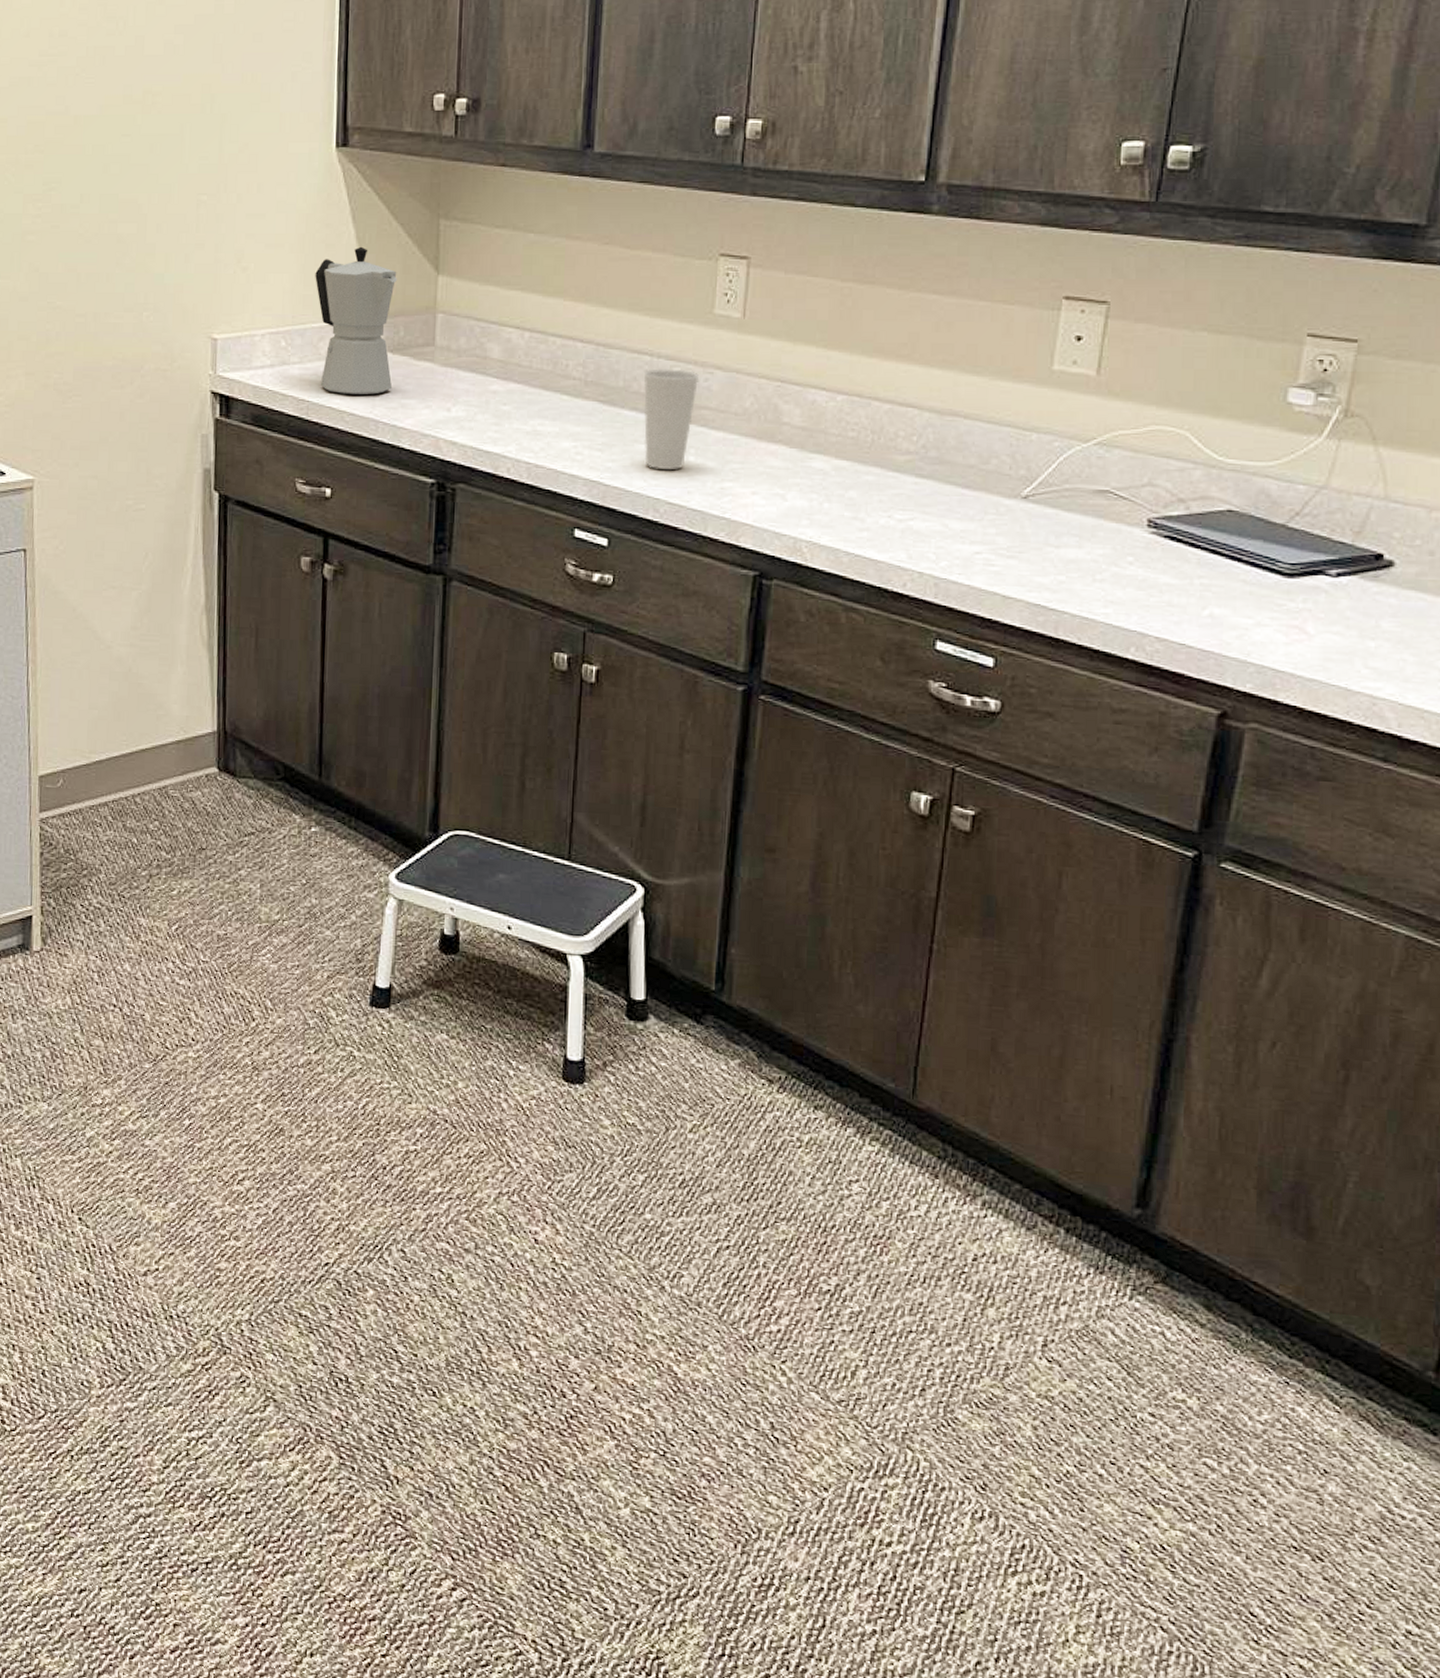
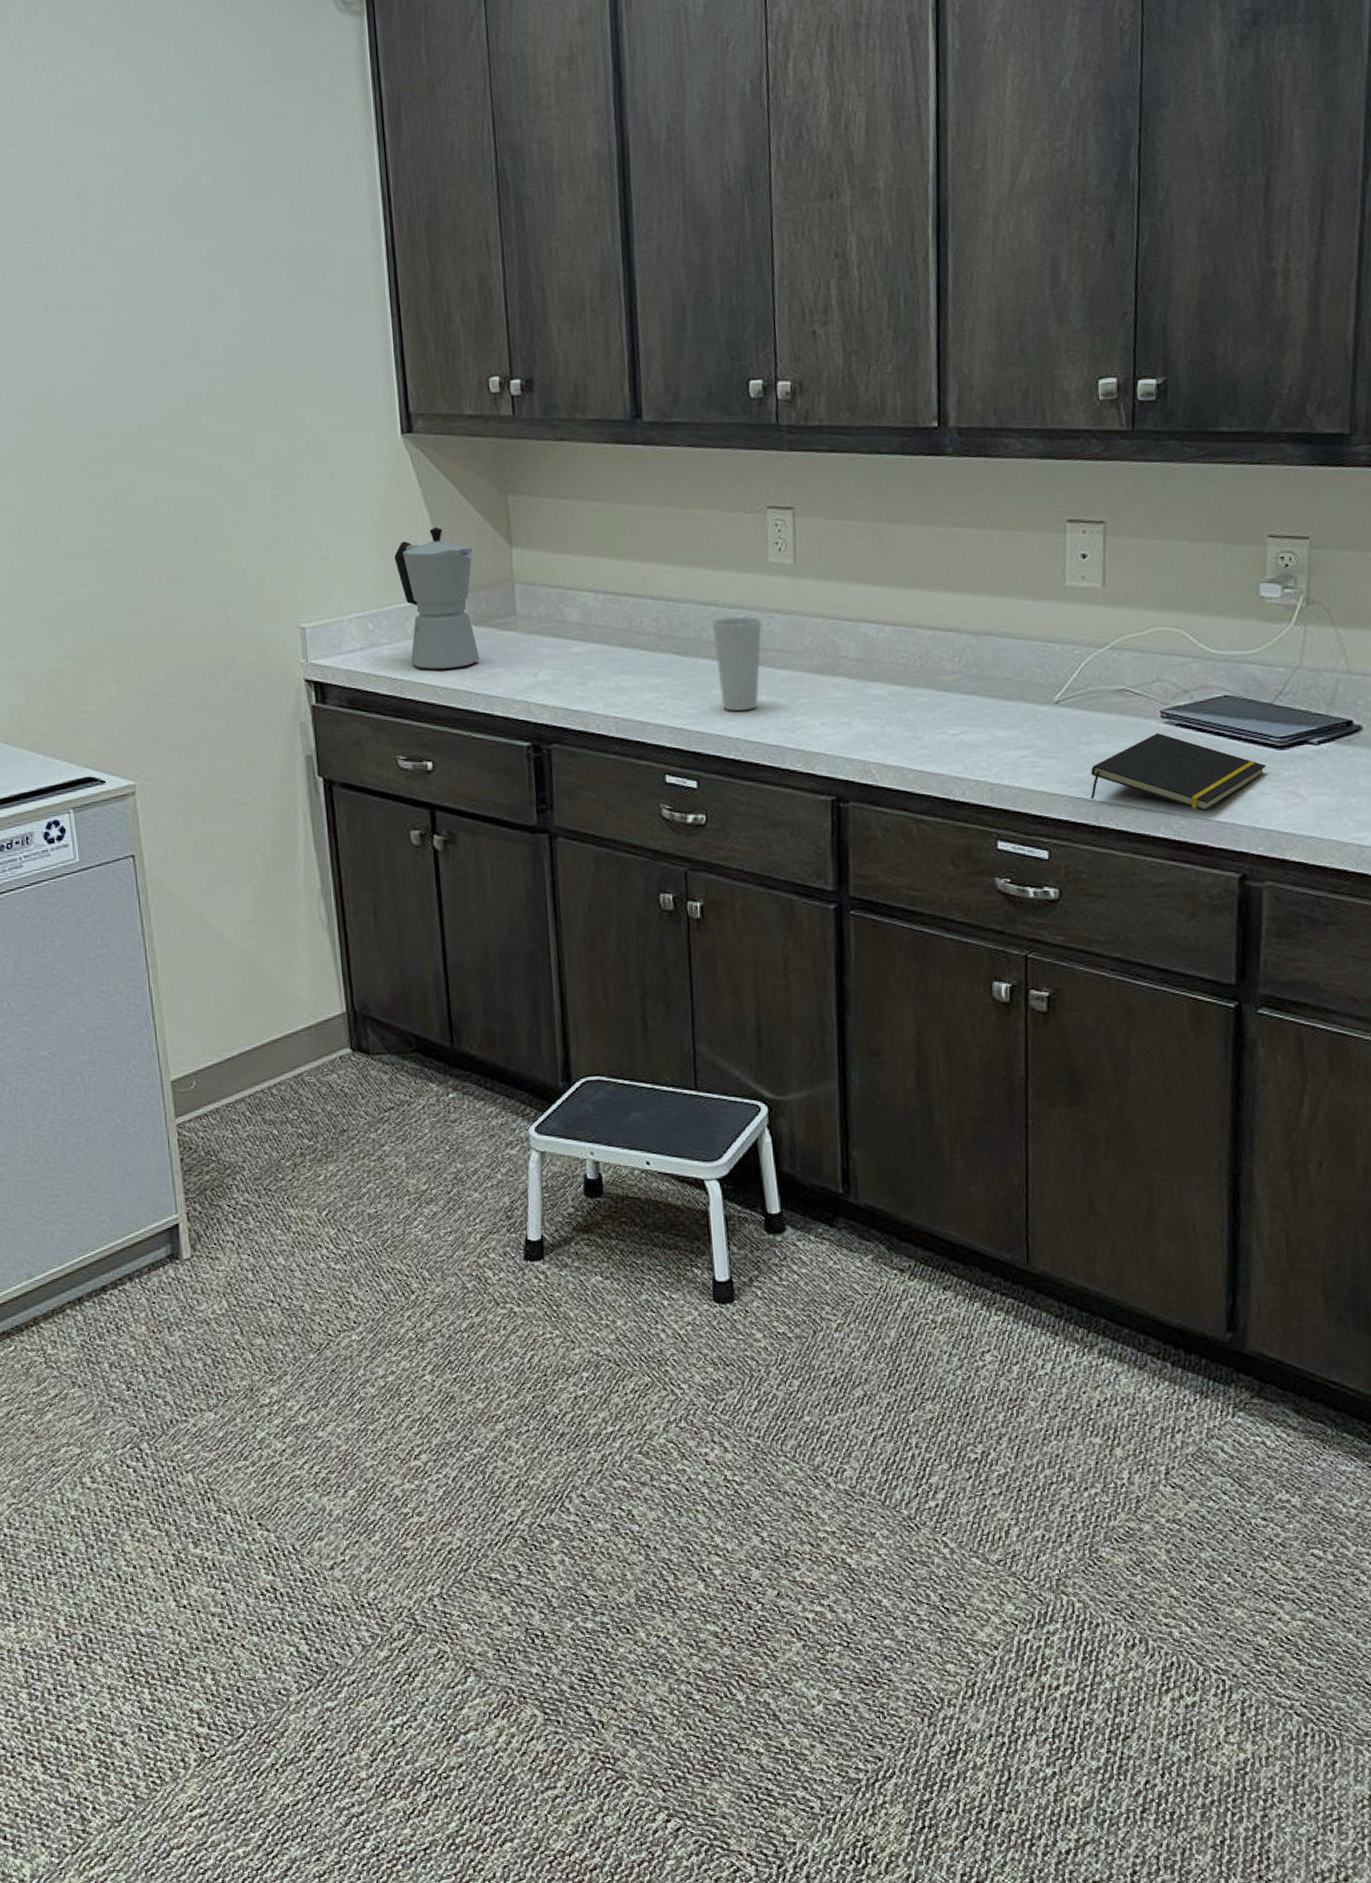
notepad: none [1051,542,1268,637] -> present [1090,732,1266,812]

